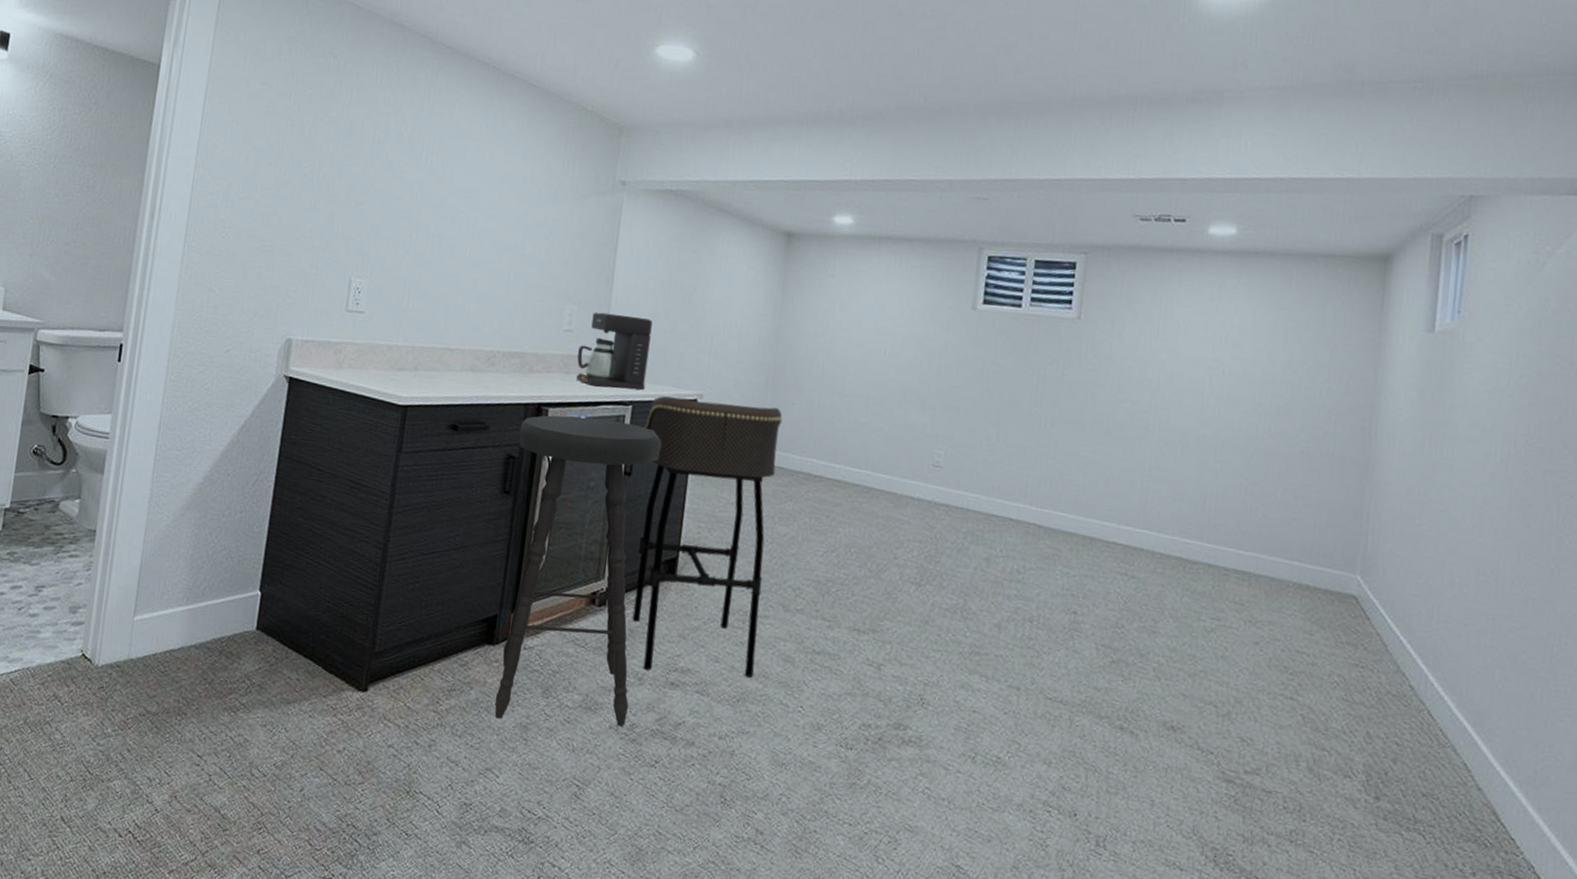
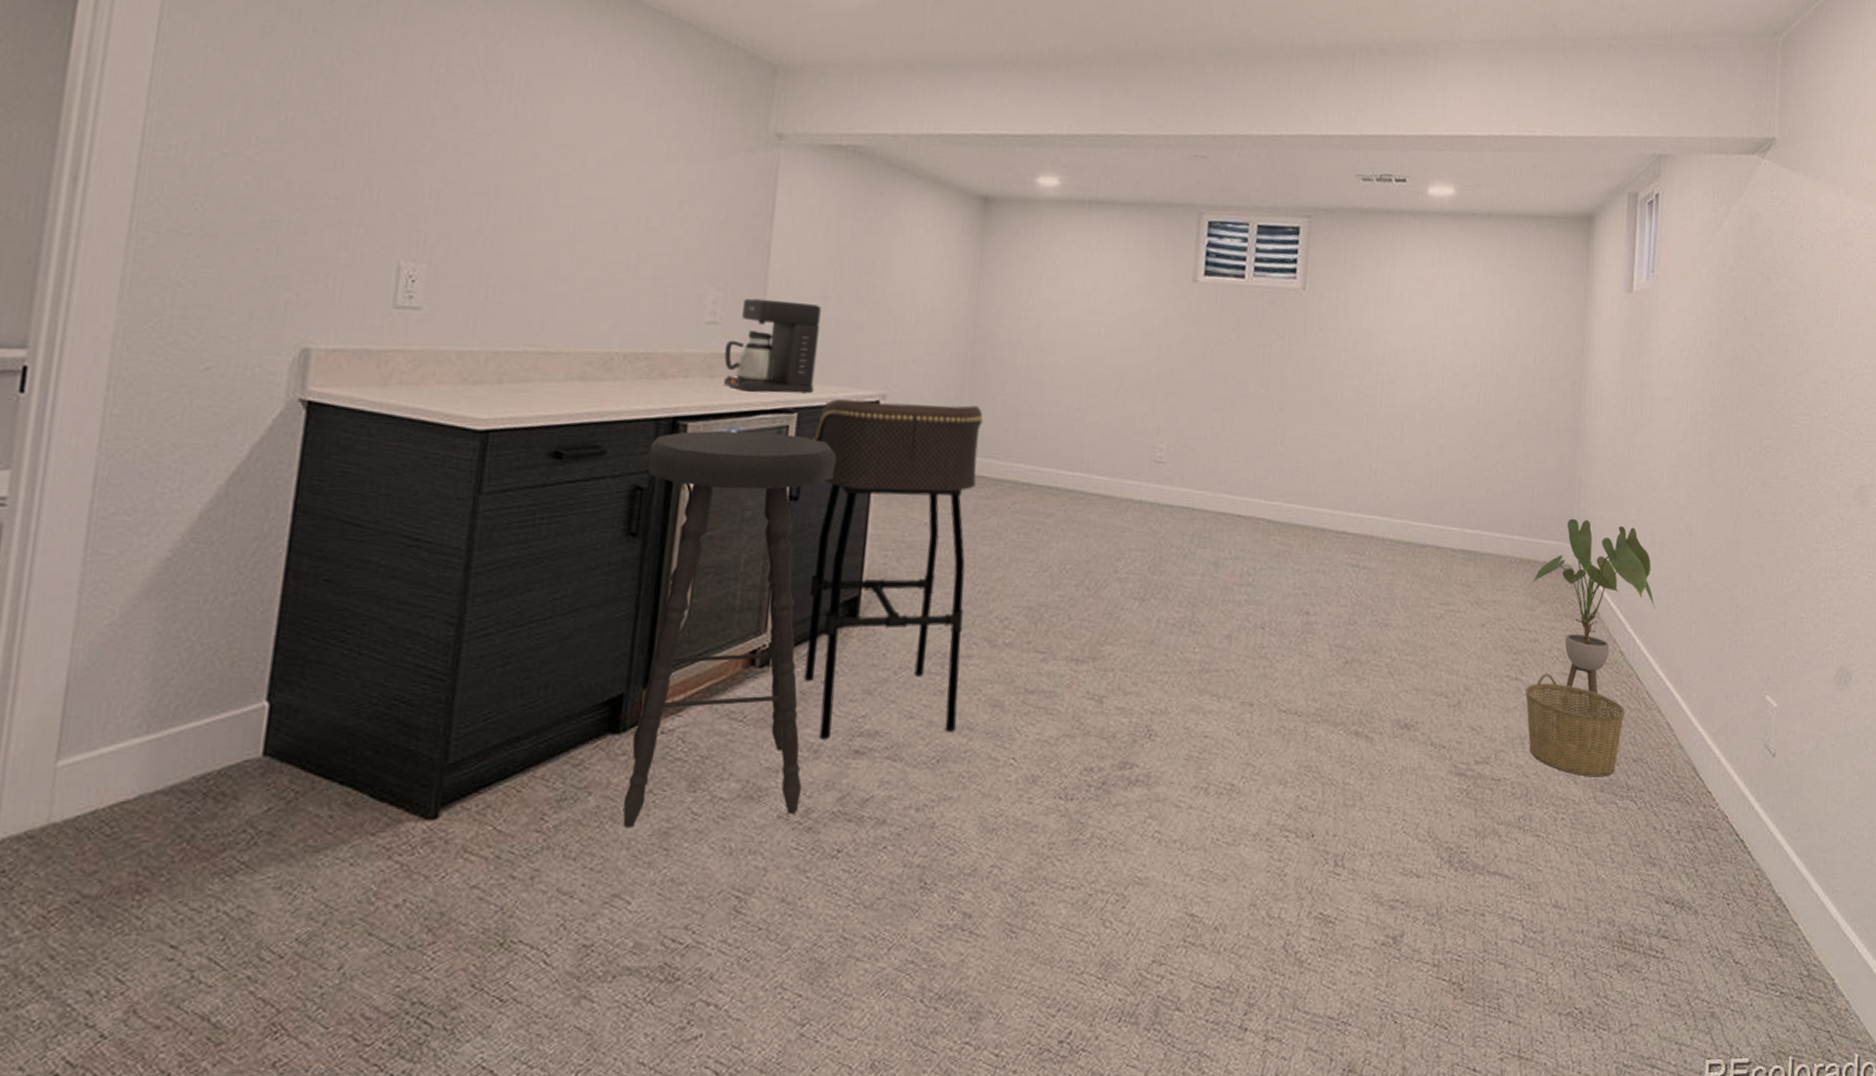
basket: none [1301,696,1415,806] -> present [1525,672,1626,777]
house plant: none [1310,550,1453,744] -> present [1531,518,1655,714]

